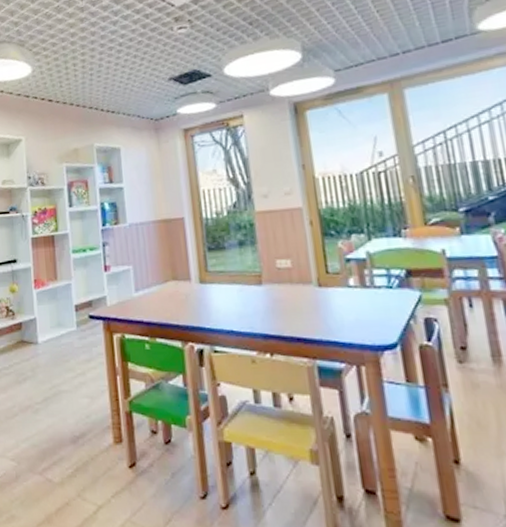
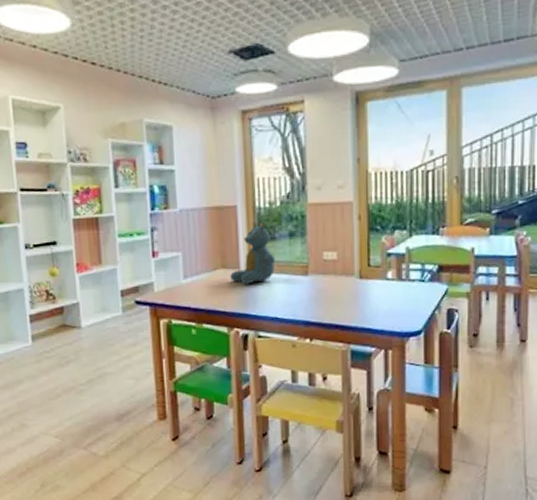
teddy bear: none [181,231,227,296] -> present [230,221,276,285]

